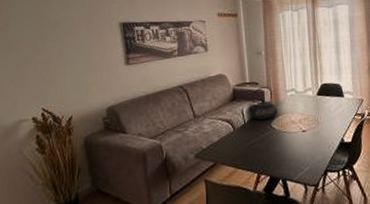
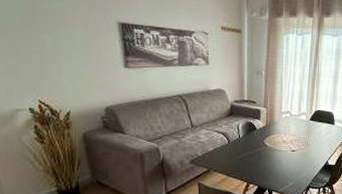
teapot: present [248,87,278,120] -> none [244,106,272,136]

